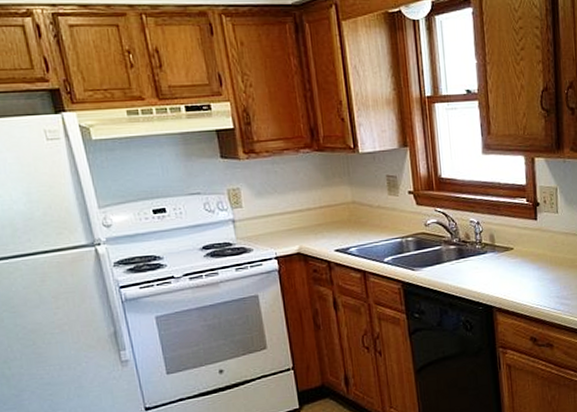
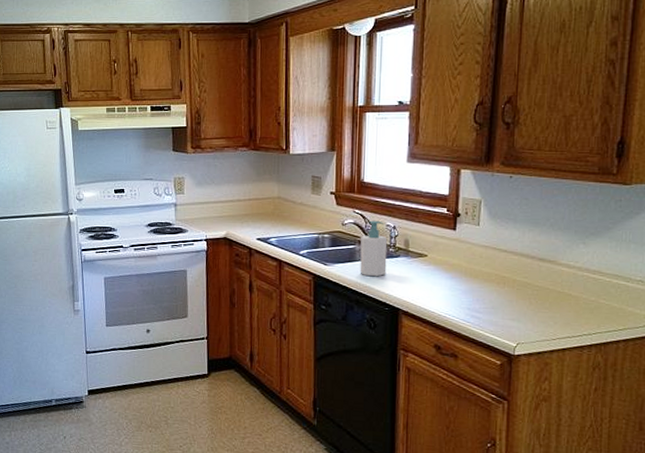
soap bottle: none [446,217,476,277] -> present [360,220,388,277]

